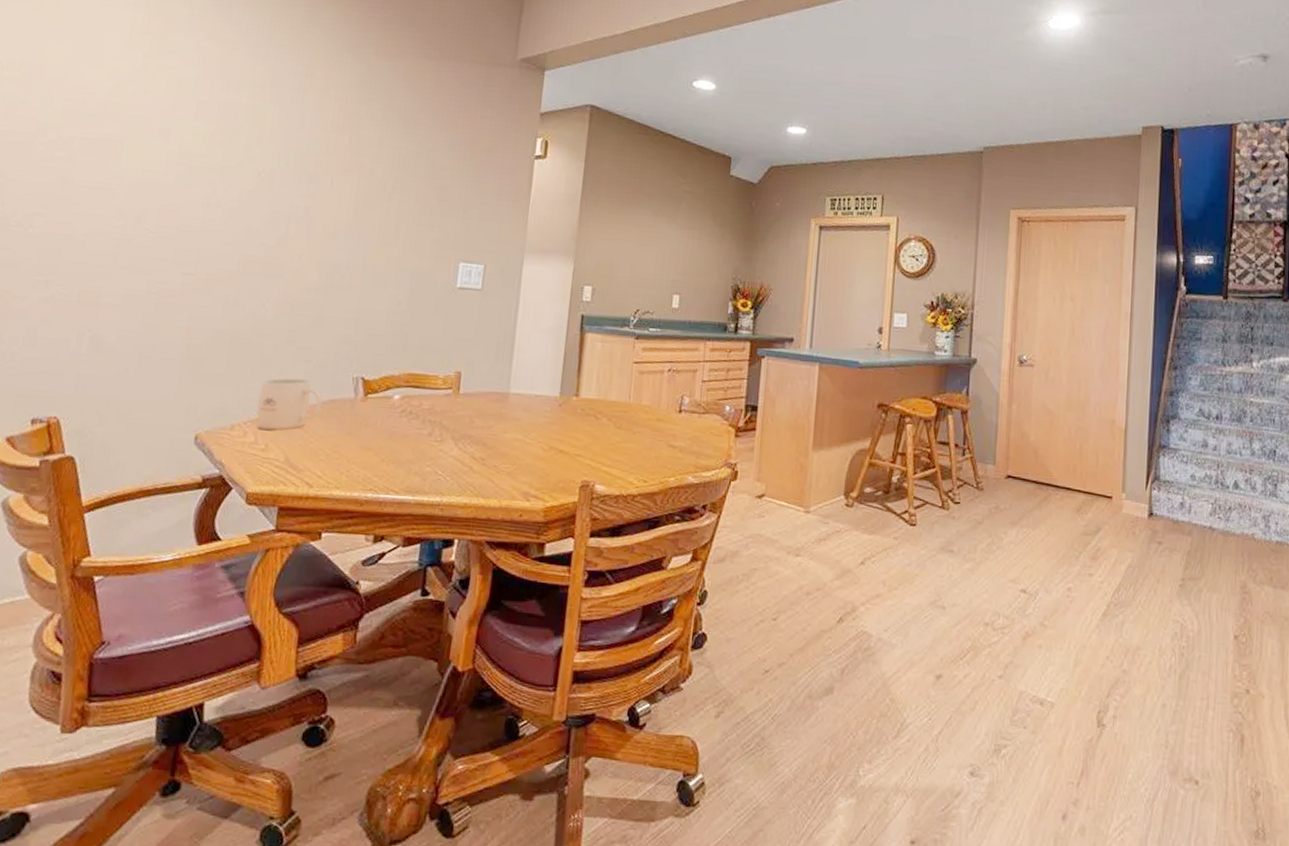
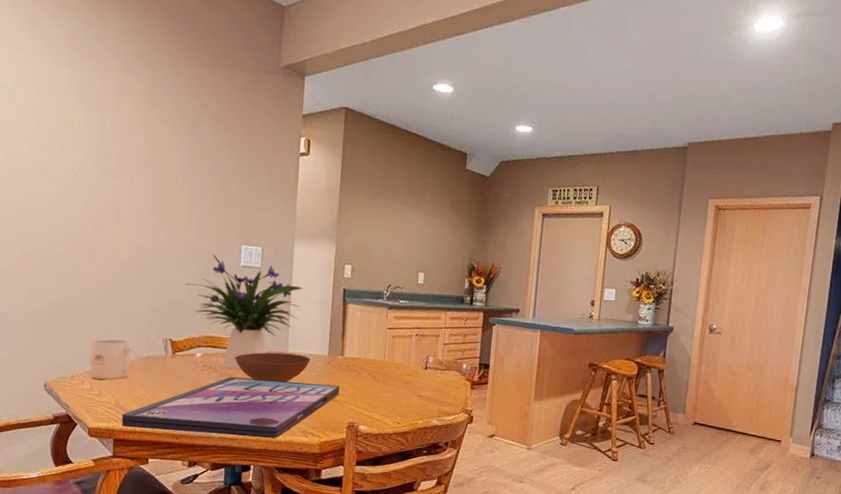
video game case: none [290,424,572,504] -> present [121,377,339,439]
flower arrangement: none [386,274,532,416] -> present [185,254,303,370]
bowl: none [442,393,537,431] -> present [234,352,310,383]

